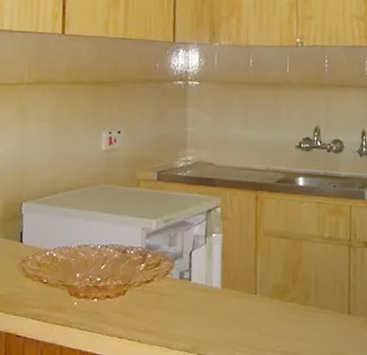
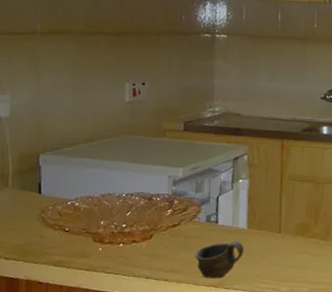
cup: none [168,301,218,343] -> present [195,240,244,279]

